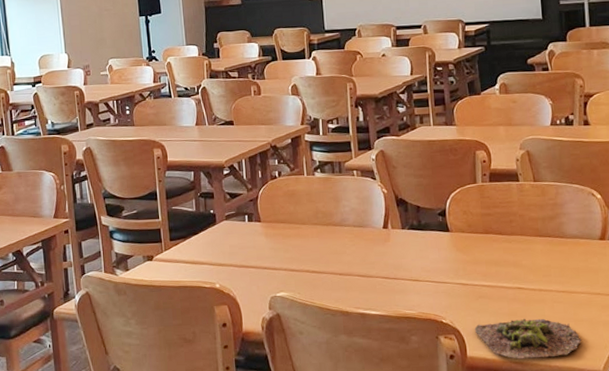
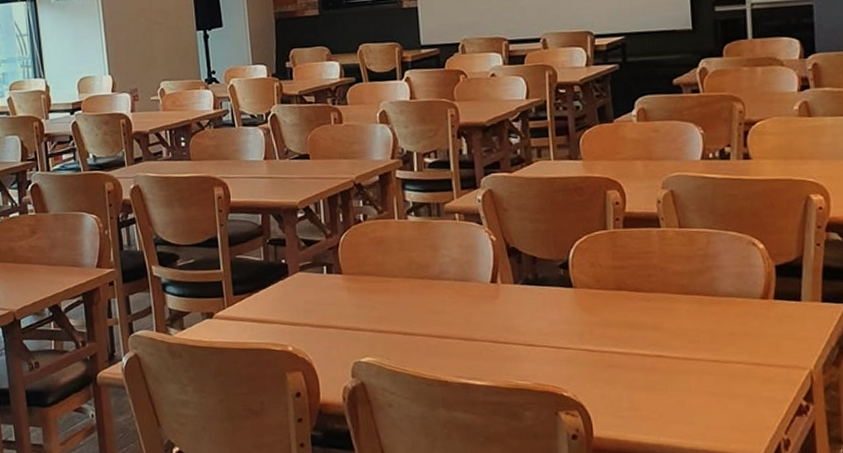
succulent plant: present [474,318,581,360] -> none [602,392,737,442]

